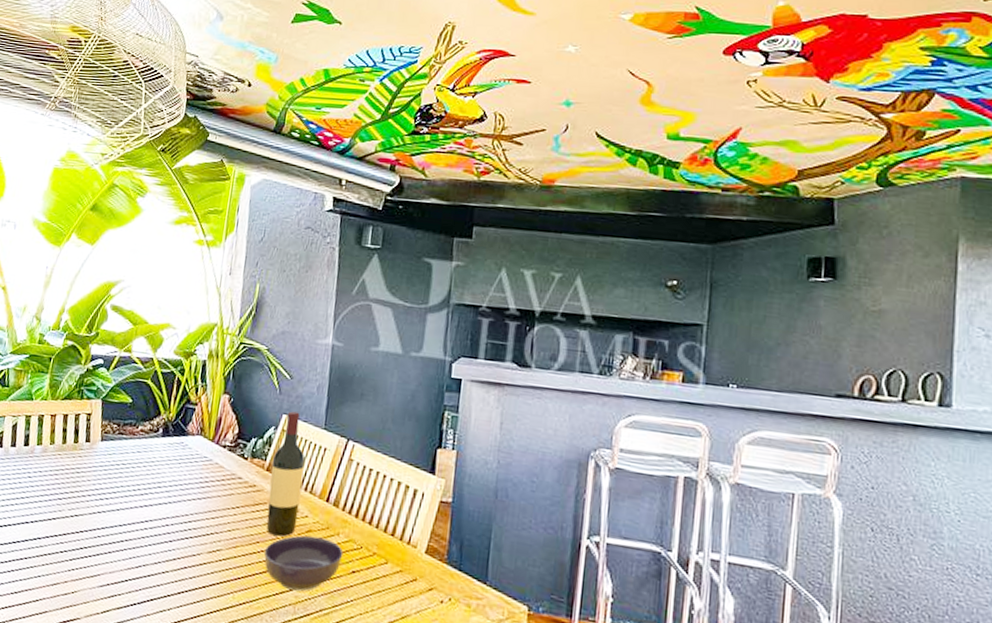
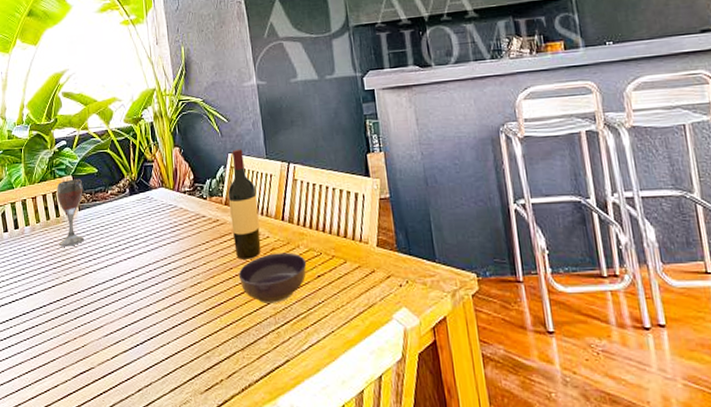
cup: none [69,403,112,479] -> present [56,178,85,247]

